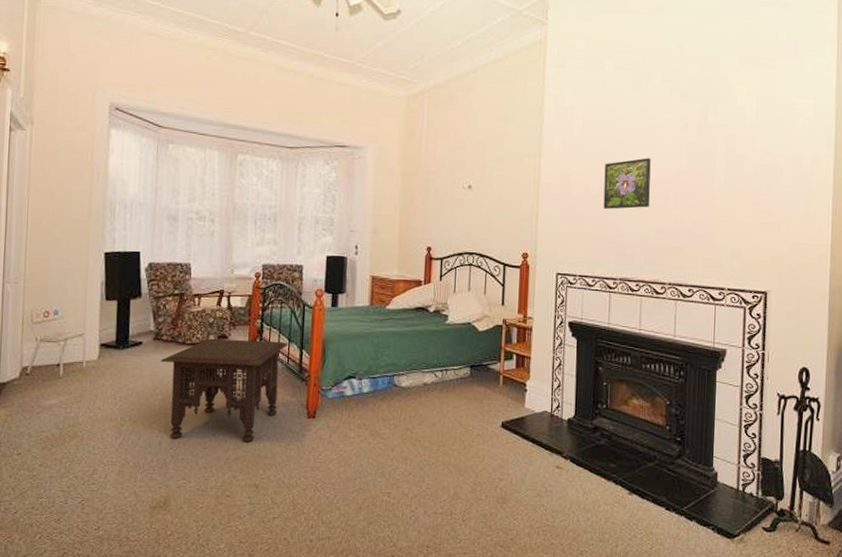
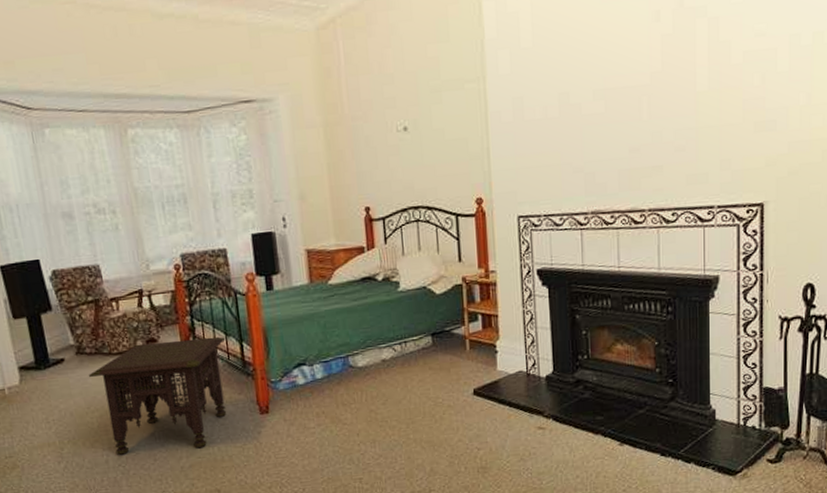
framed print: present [603,158,651,209] -> none [563,61,621,132]

